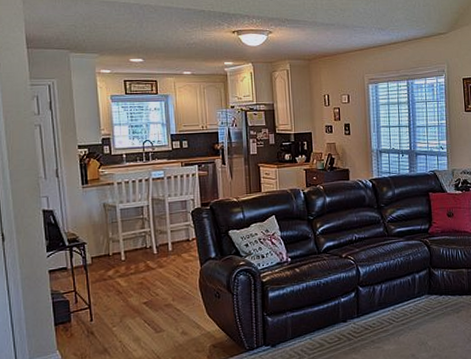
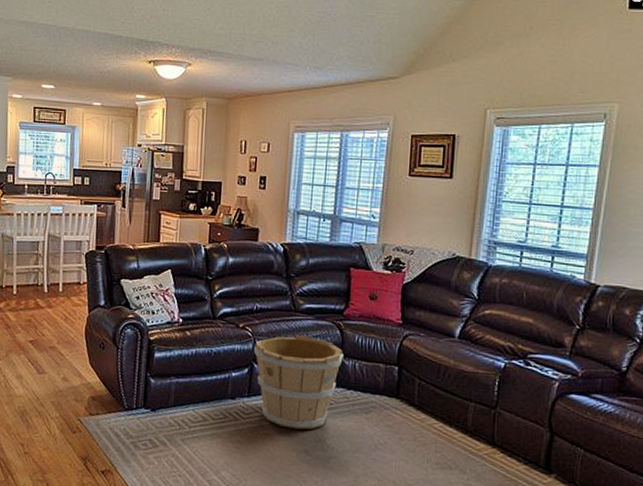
wooden bucket: none [358,255,433,339] -> present [254,335,344,430]

